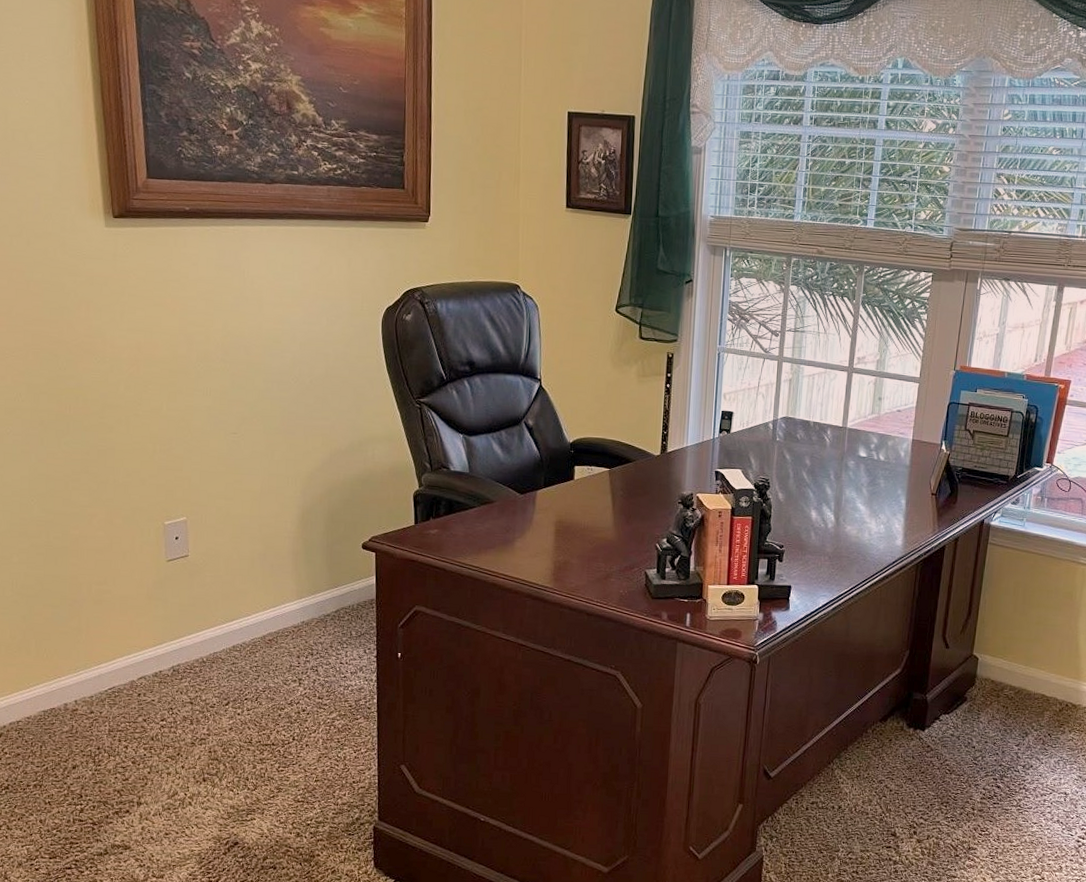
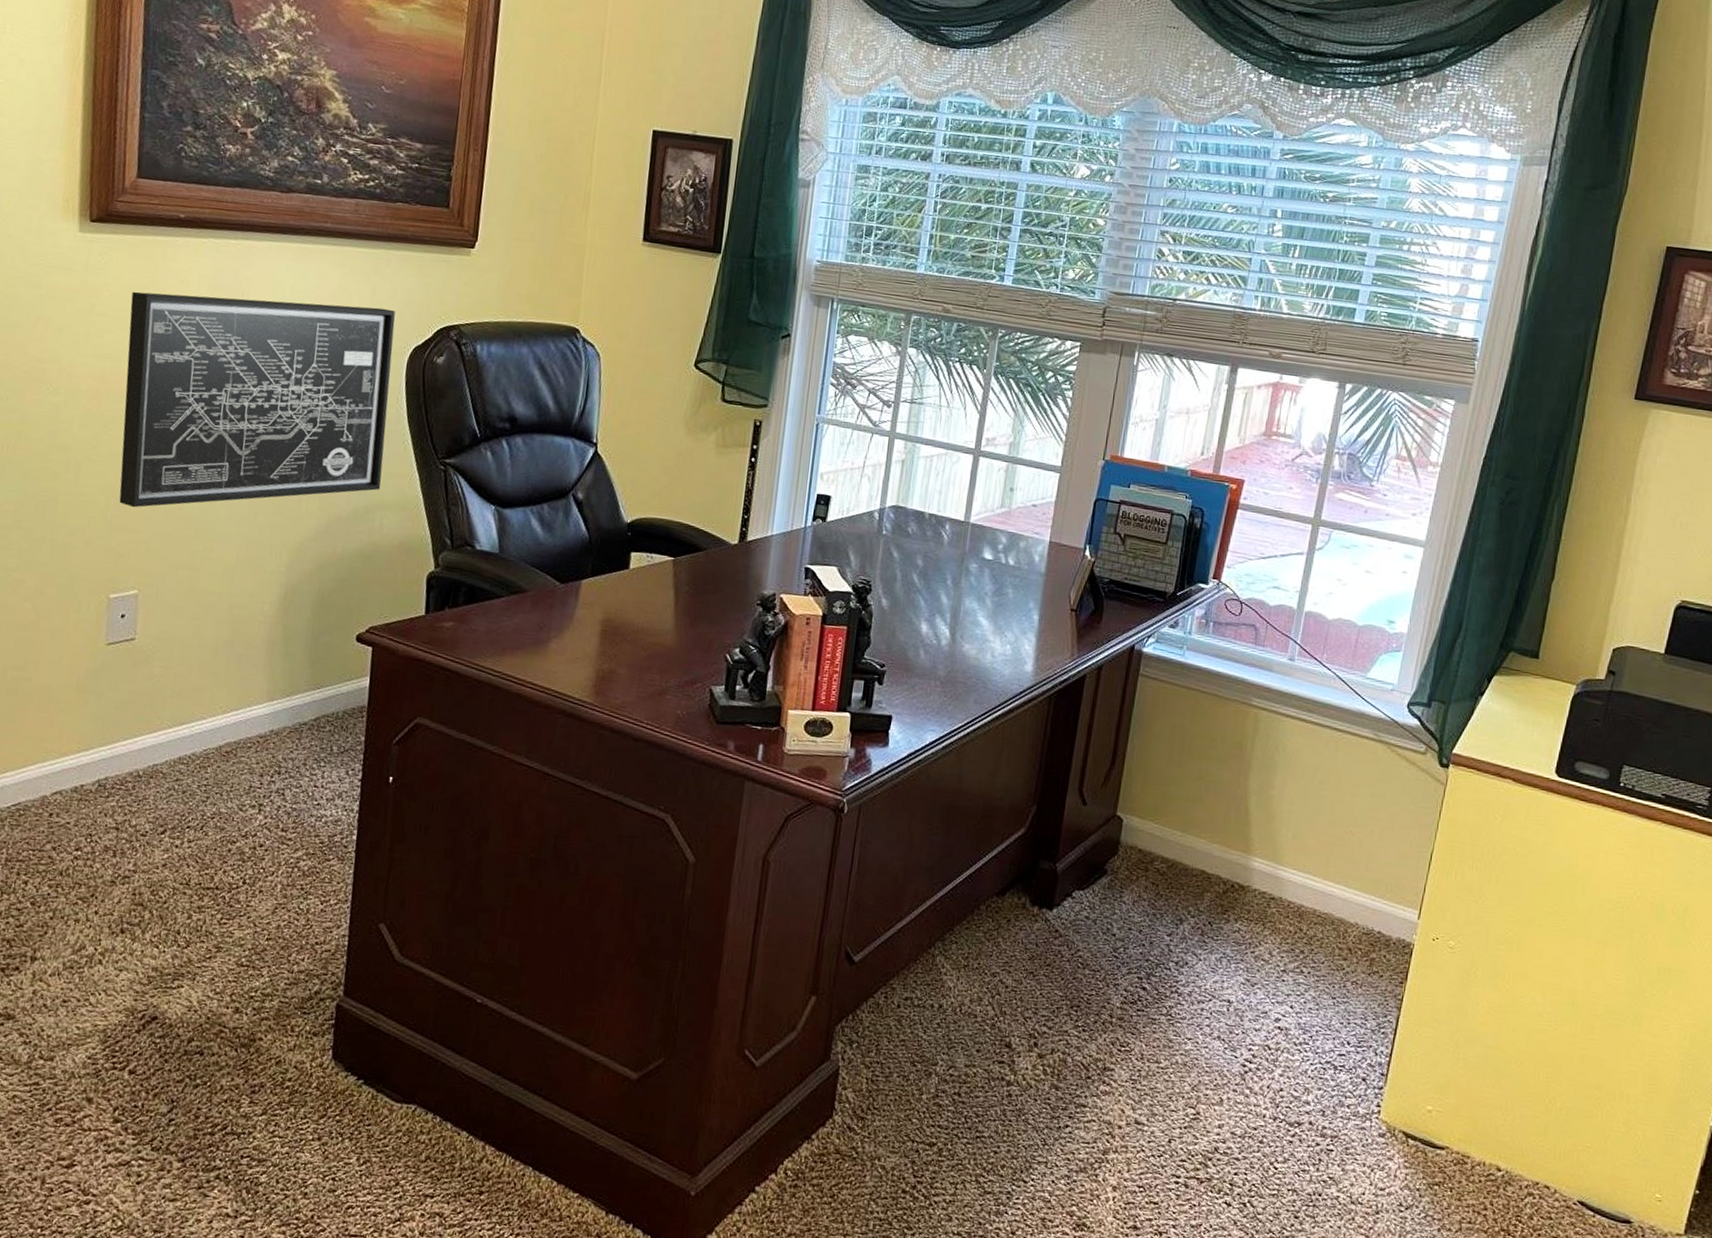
wall art: none [154,274,370,452] -> present [119,291,395,508]

